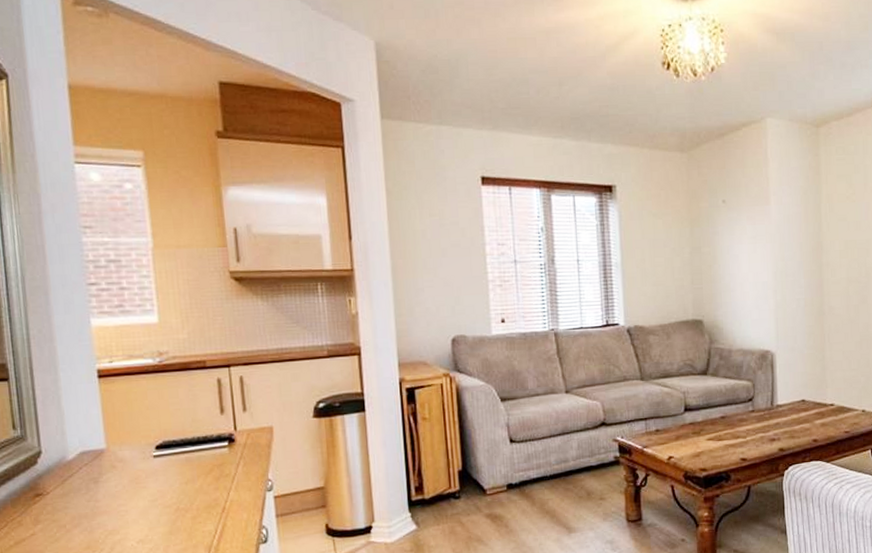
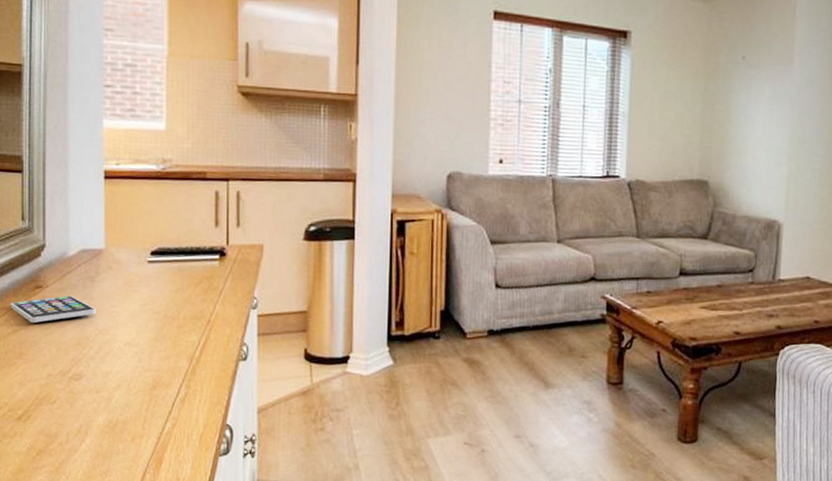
smartphone: none [9,499,103,532] -> present [10,295,96,323]

